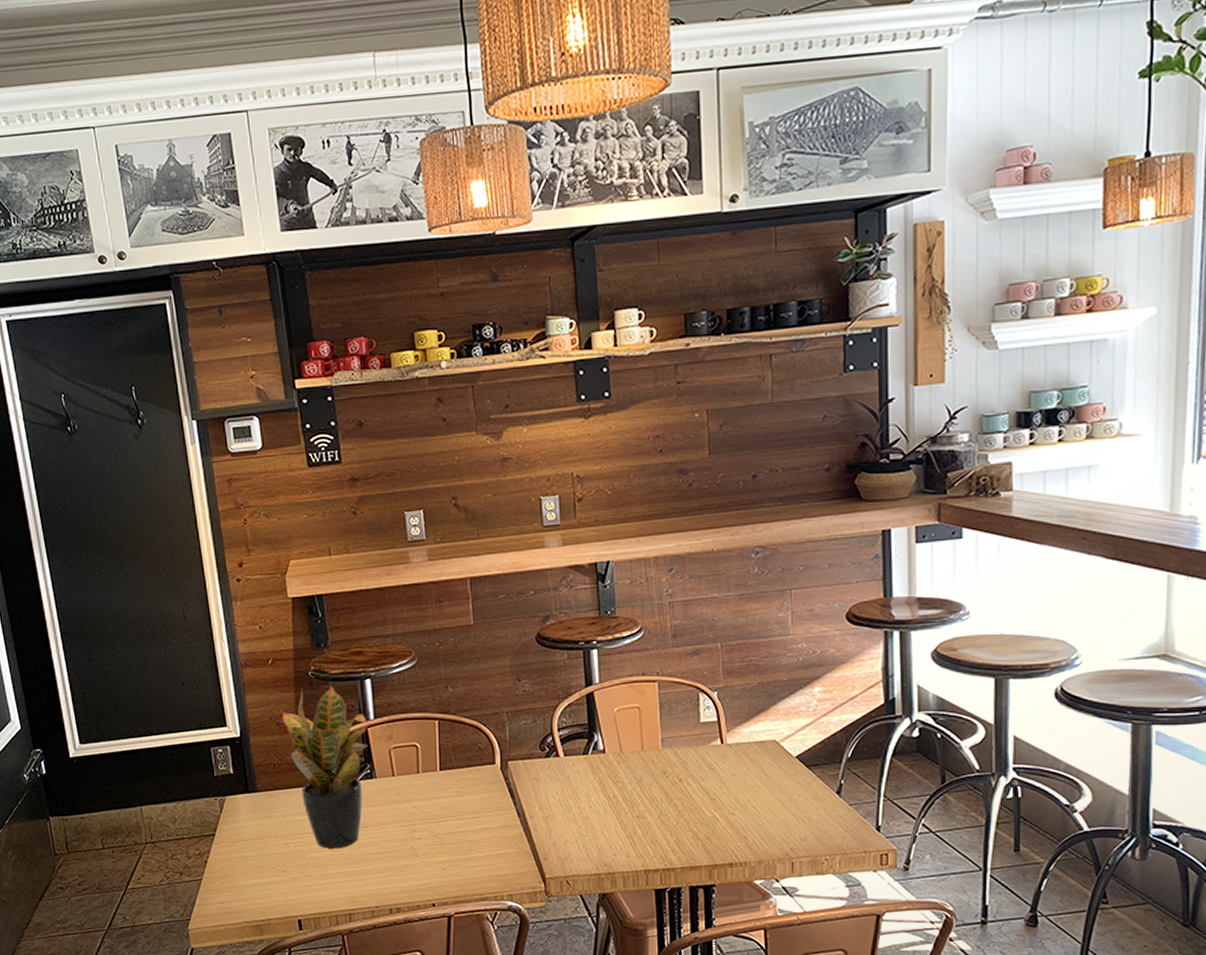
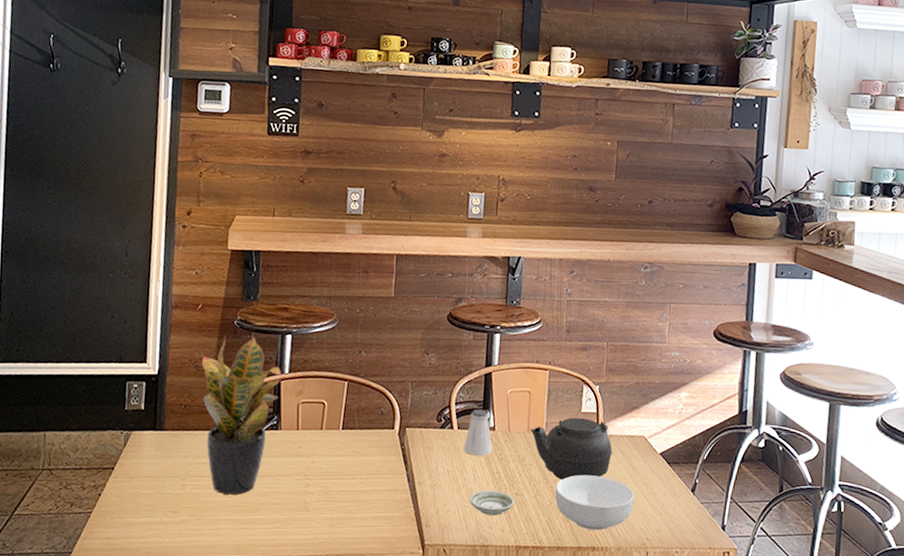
saltshaker: none [572,732,605,781] -> present [463,409,492,456]
saucer: none [587,816,638,842] -> present [469,490,515,516]
teapot: none [644,728,741,797] -> present [529,417,613,481]
cereal bowl: none [681,788,771,846] -> present [555,474,635,531]

